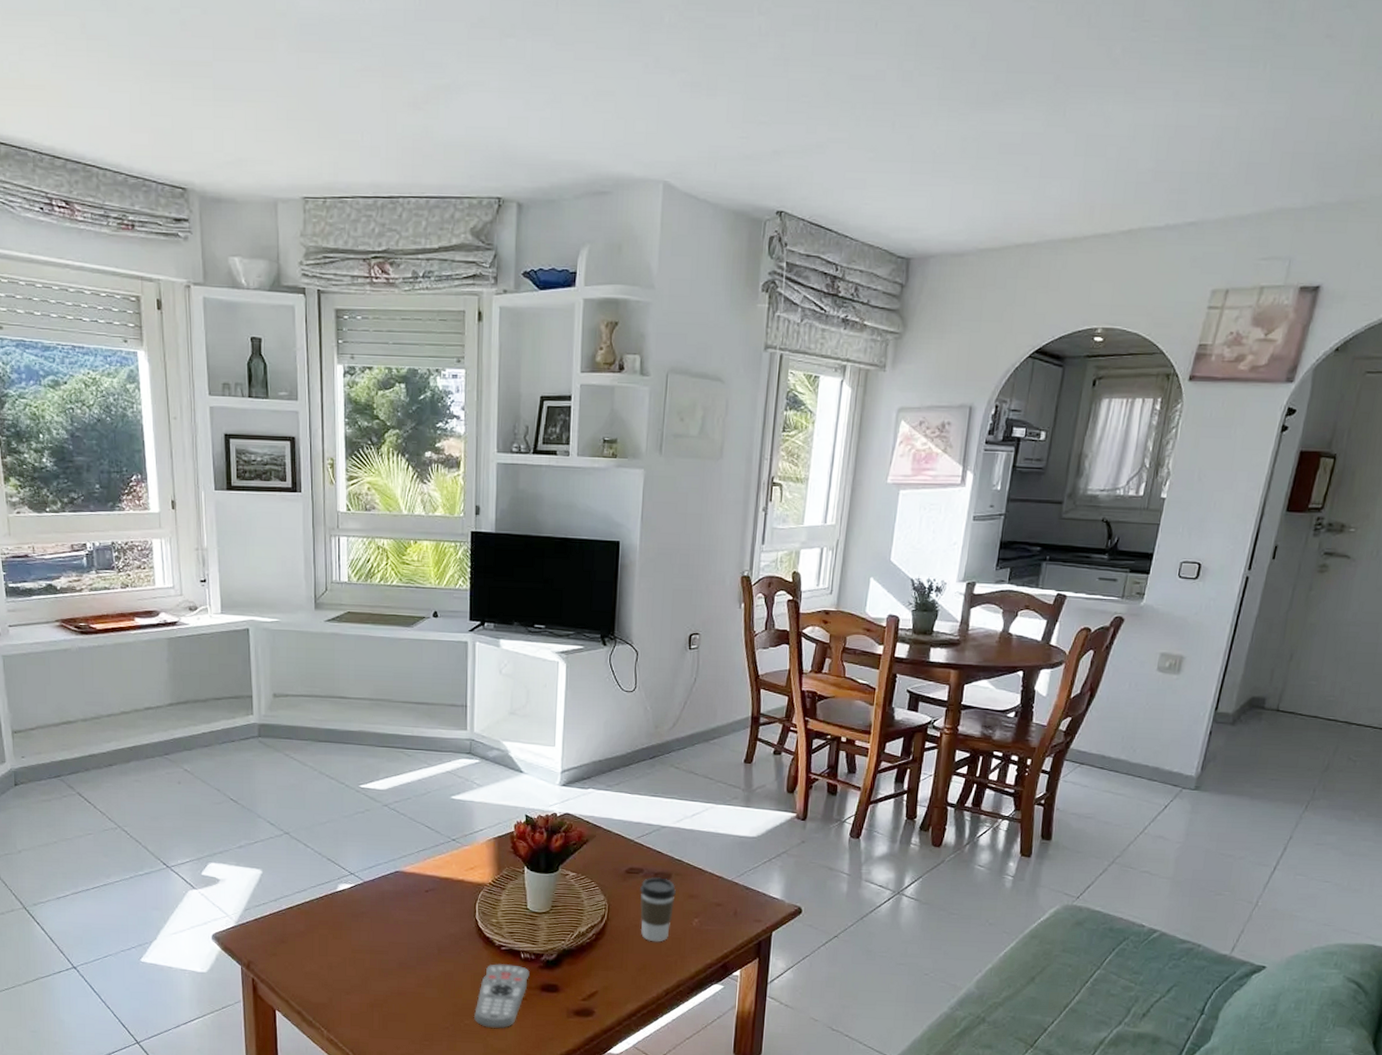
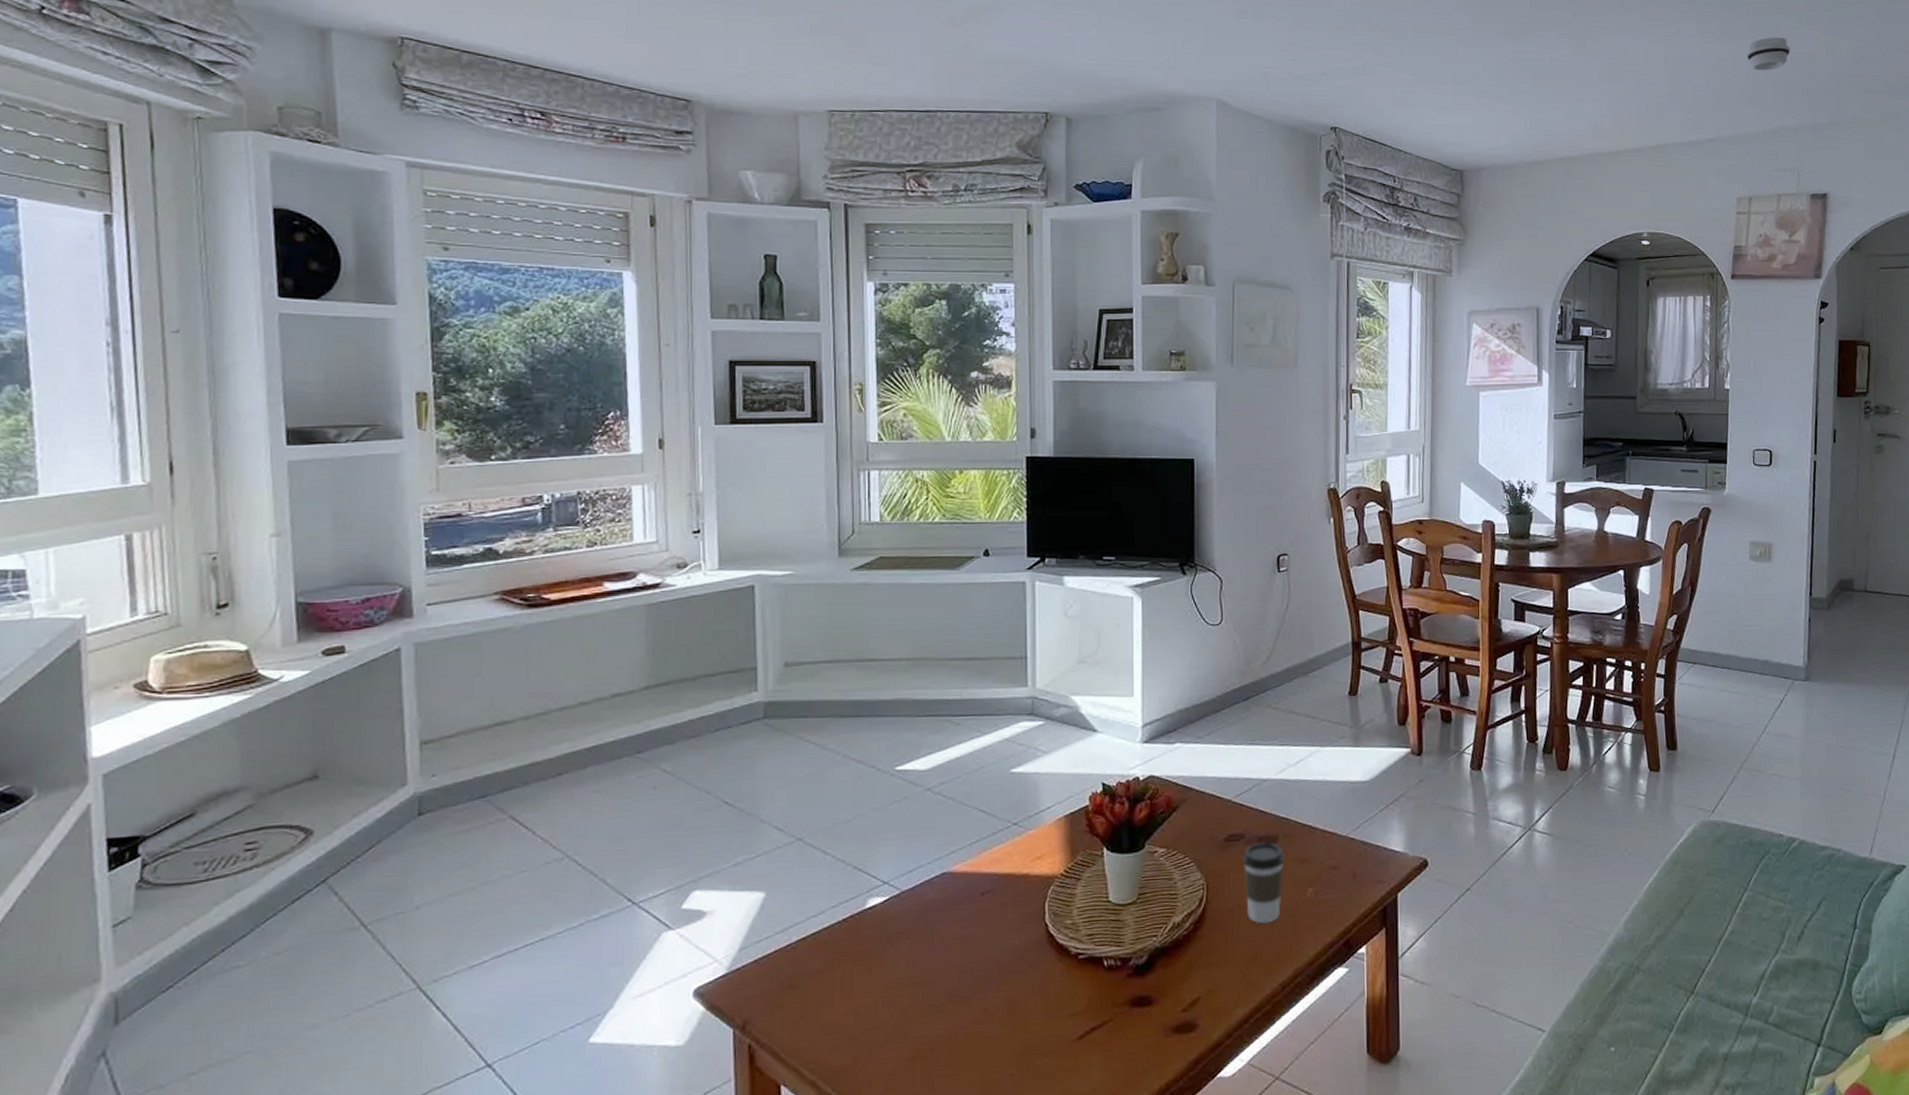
remote control: present [473,964,530,1029] -> none [1046,976,1115,1068]
smoke detector: none [1253,99,1309,141] -> present [1747,37,1790,71]

